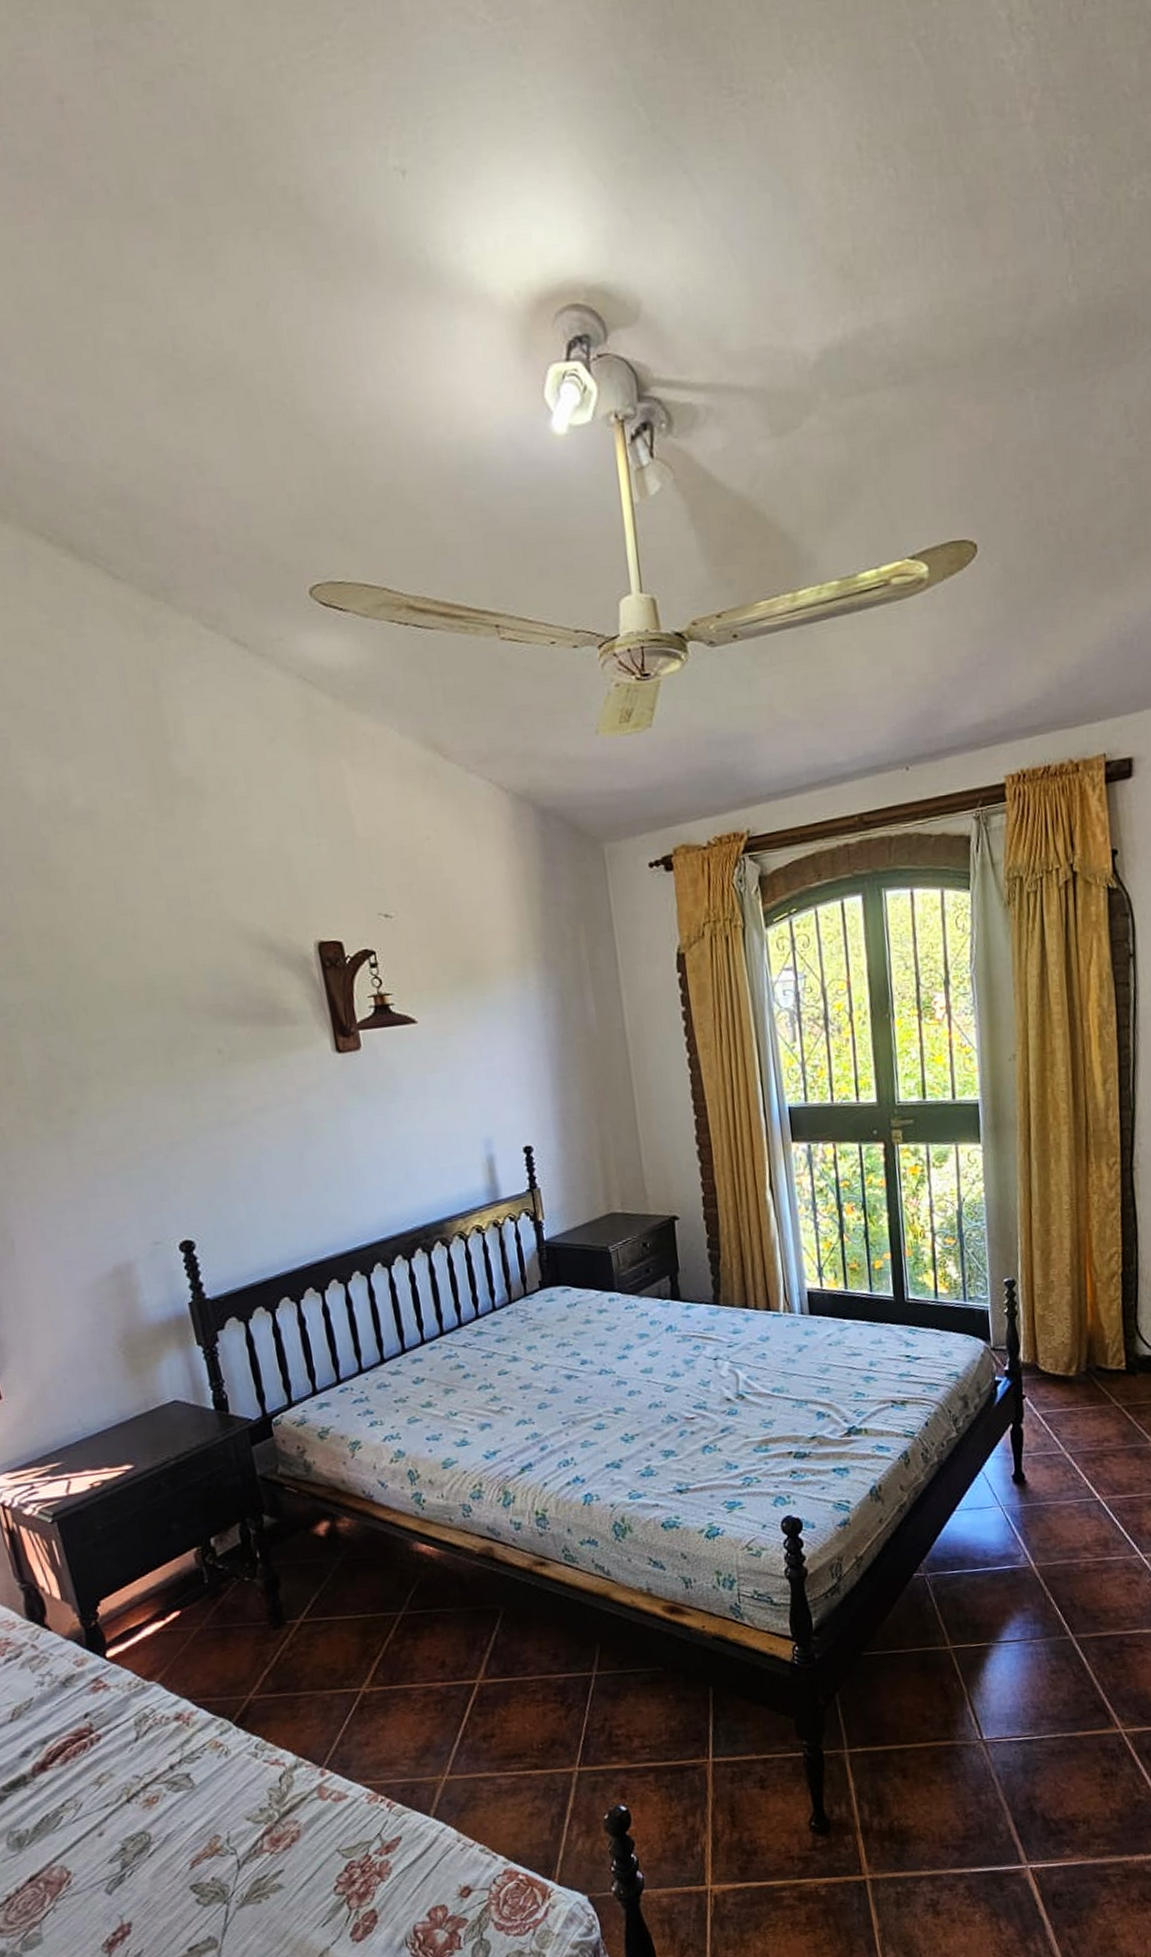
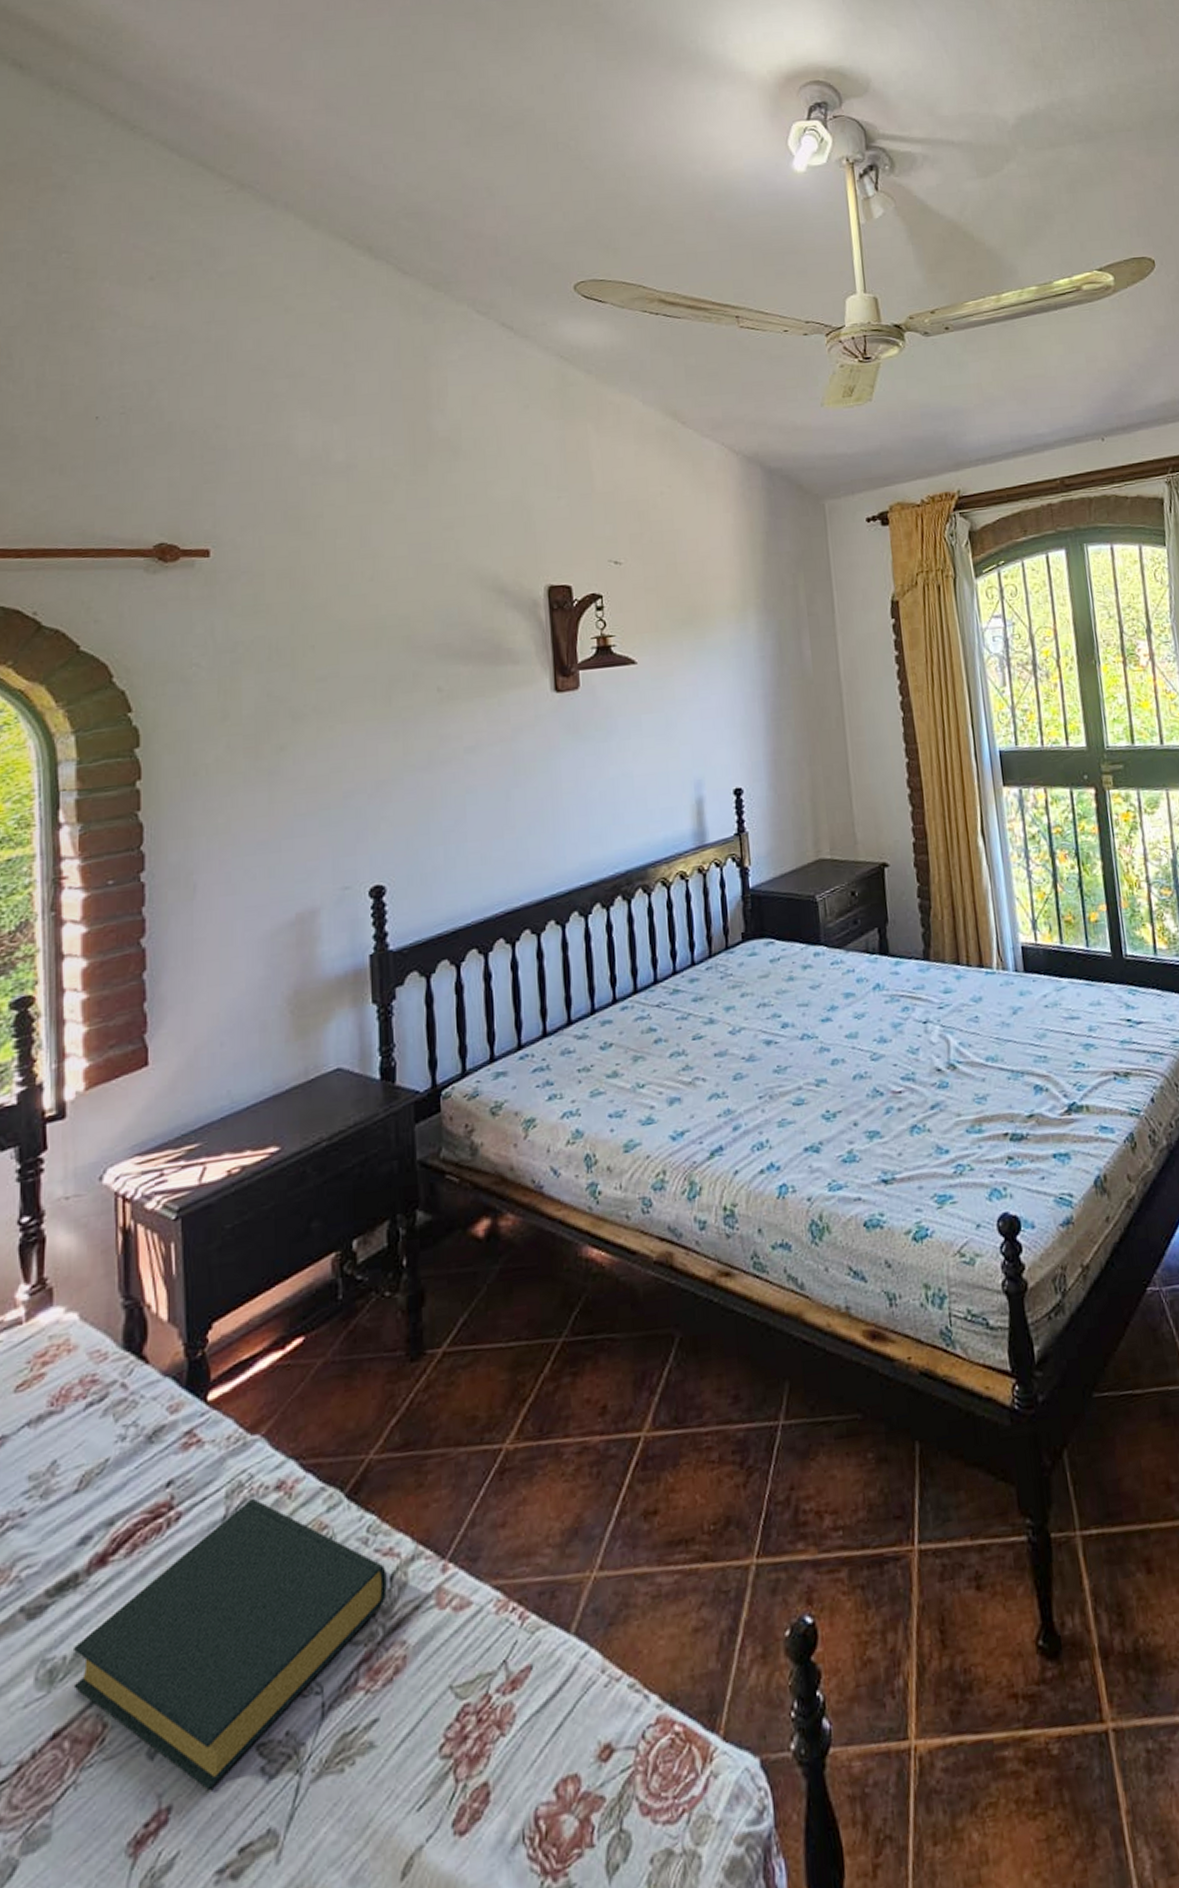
hardback book: none [32,1725,278,1913] -> present [72,1497,387,1790]

